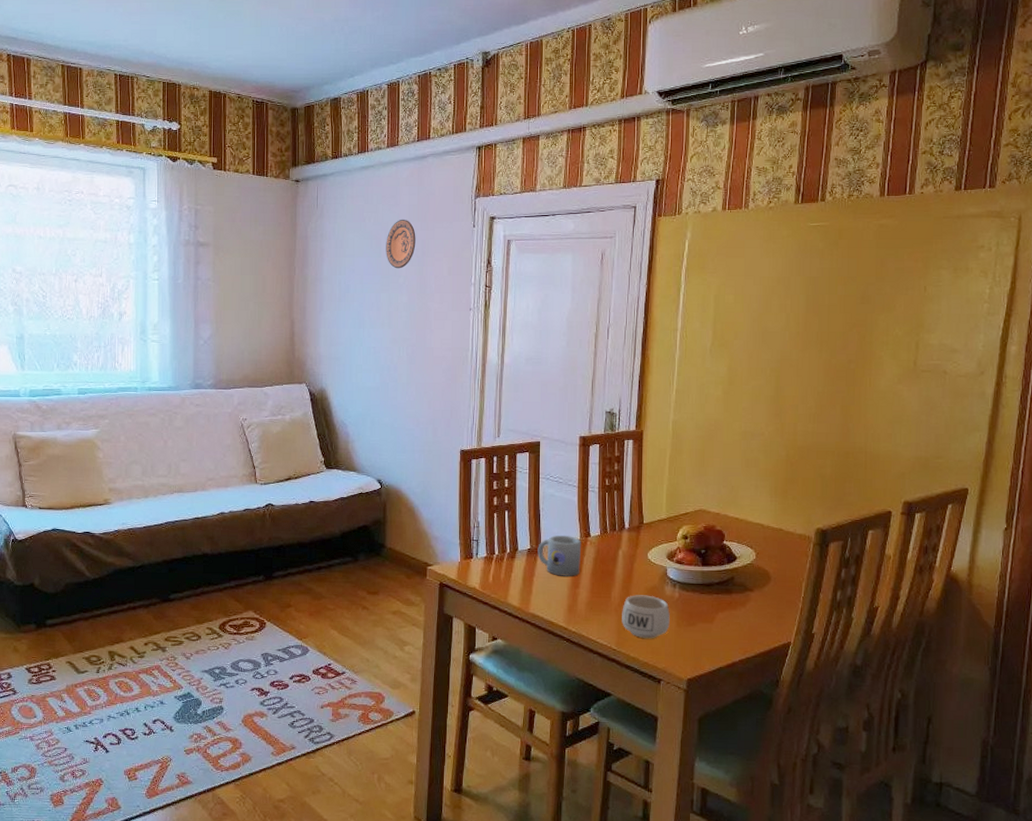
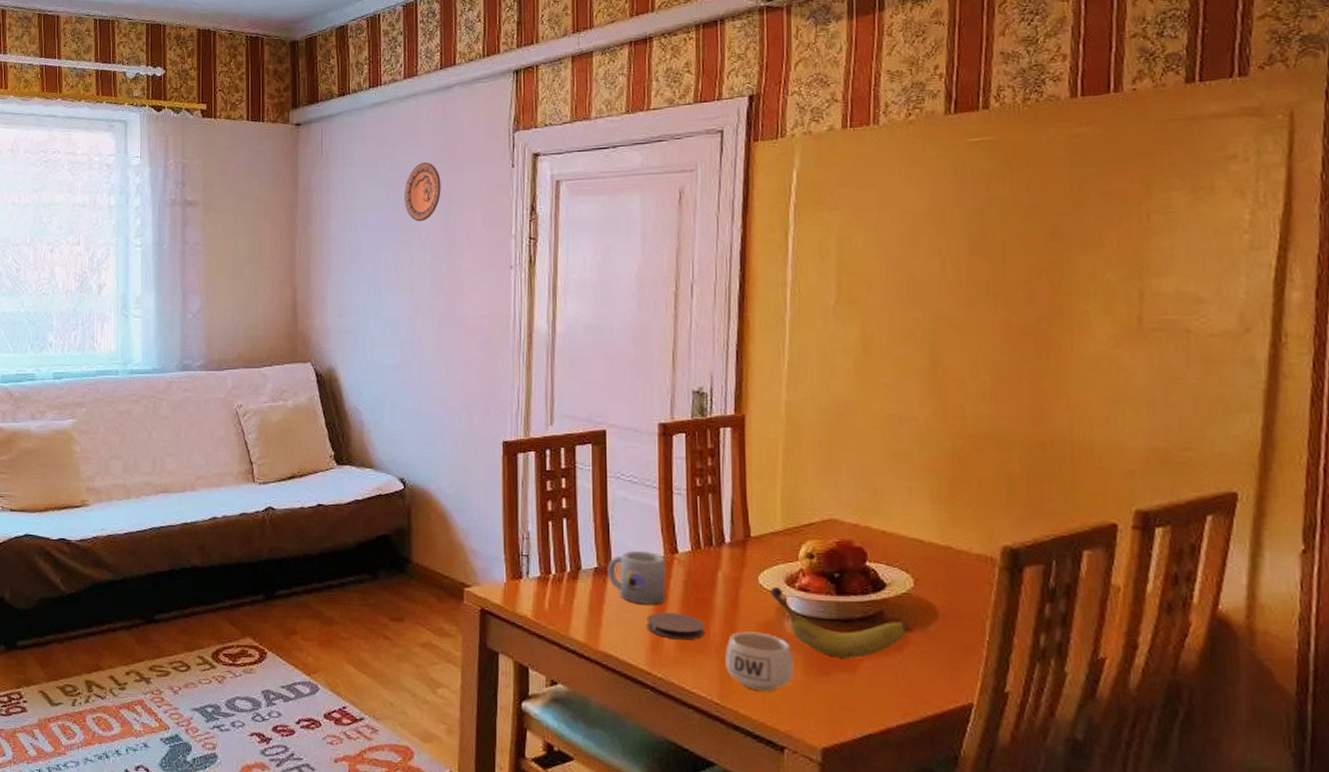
coaster: none [565,582,608,603] -> present [646,612,706,640]
fruit: none [656,560,750,612] -> present [770,586,908,659]

